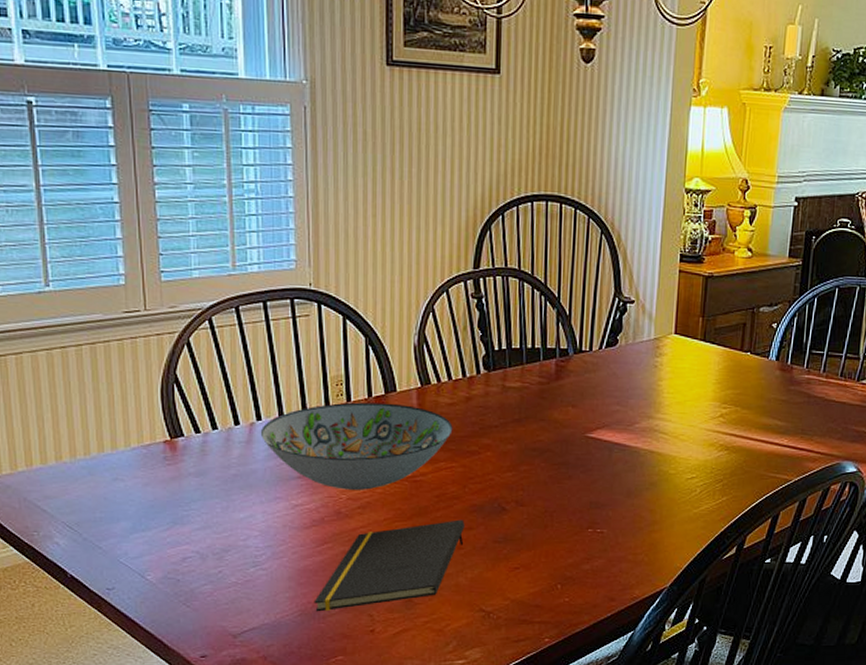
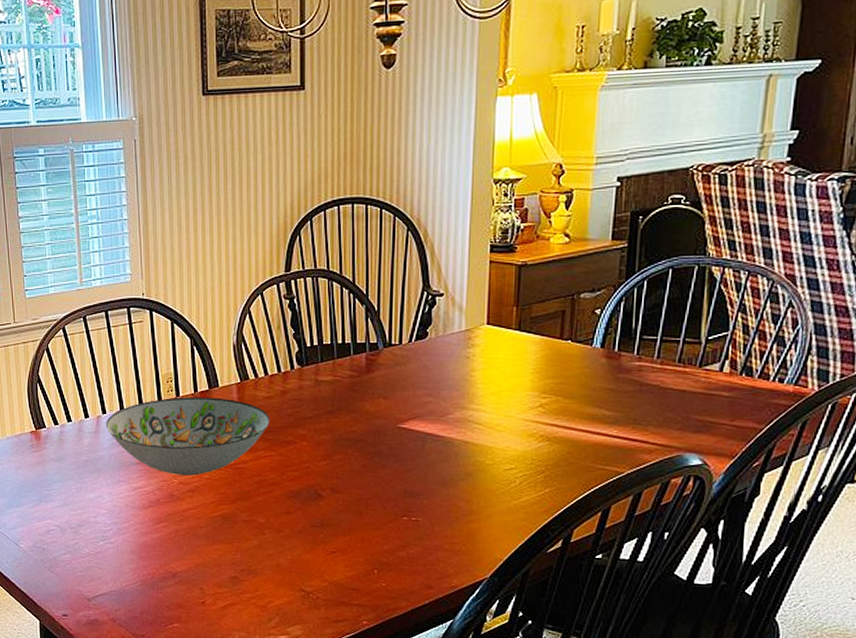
notepad: present [314,519,465,612] -> none [152,504,283,583]

